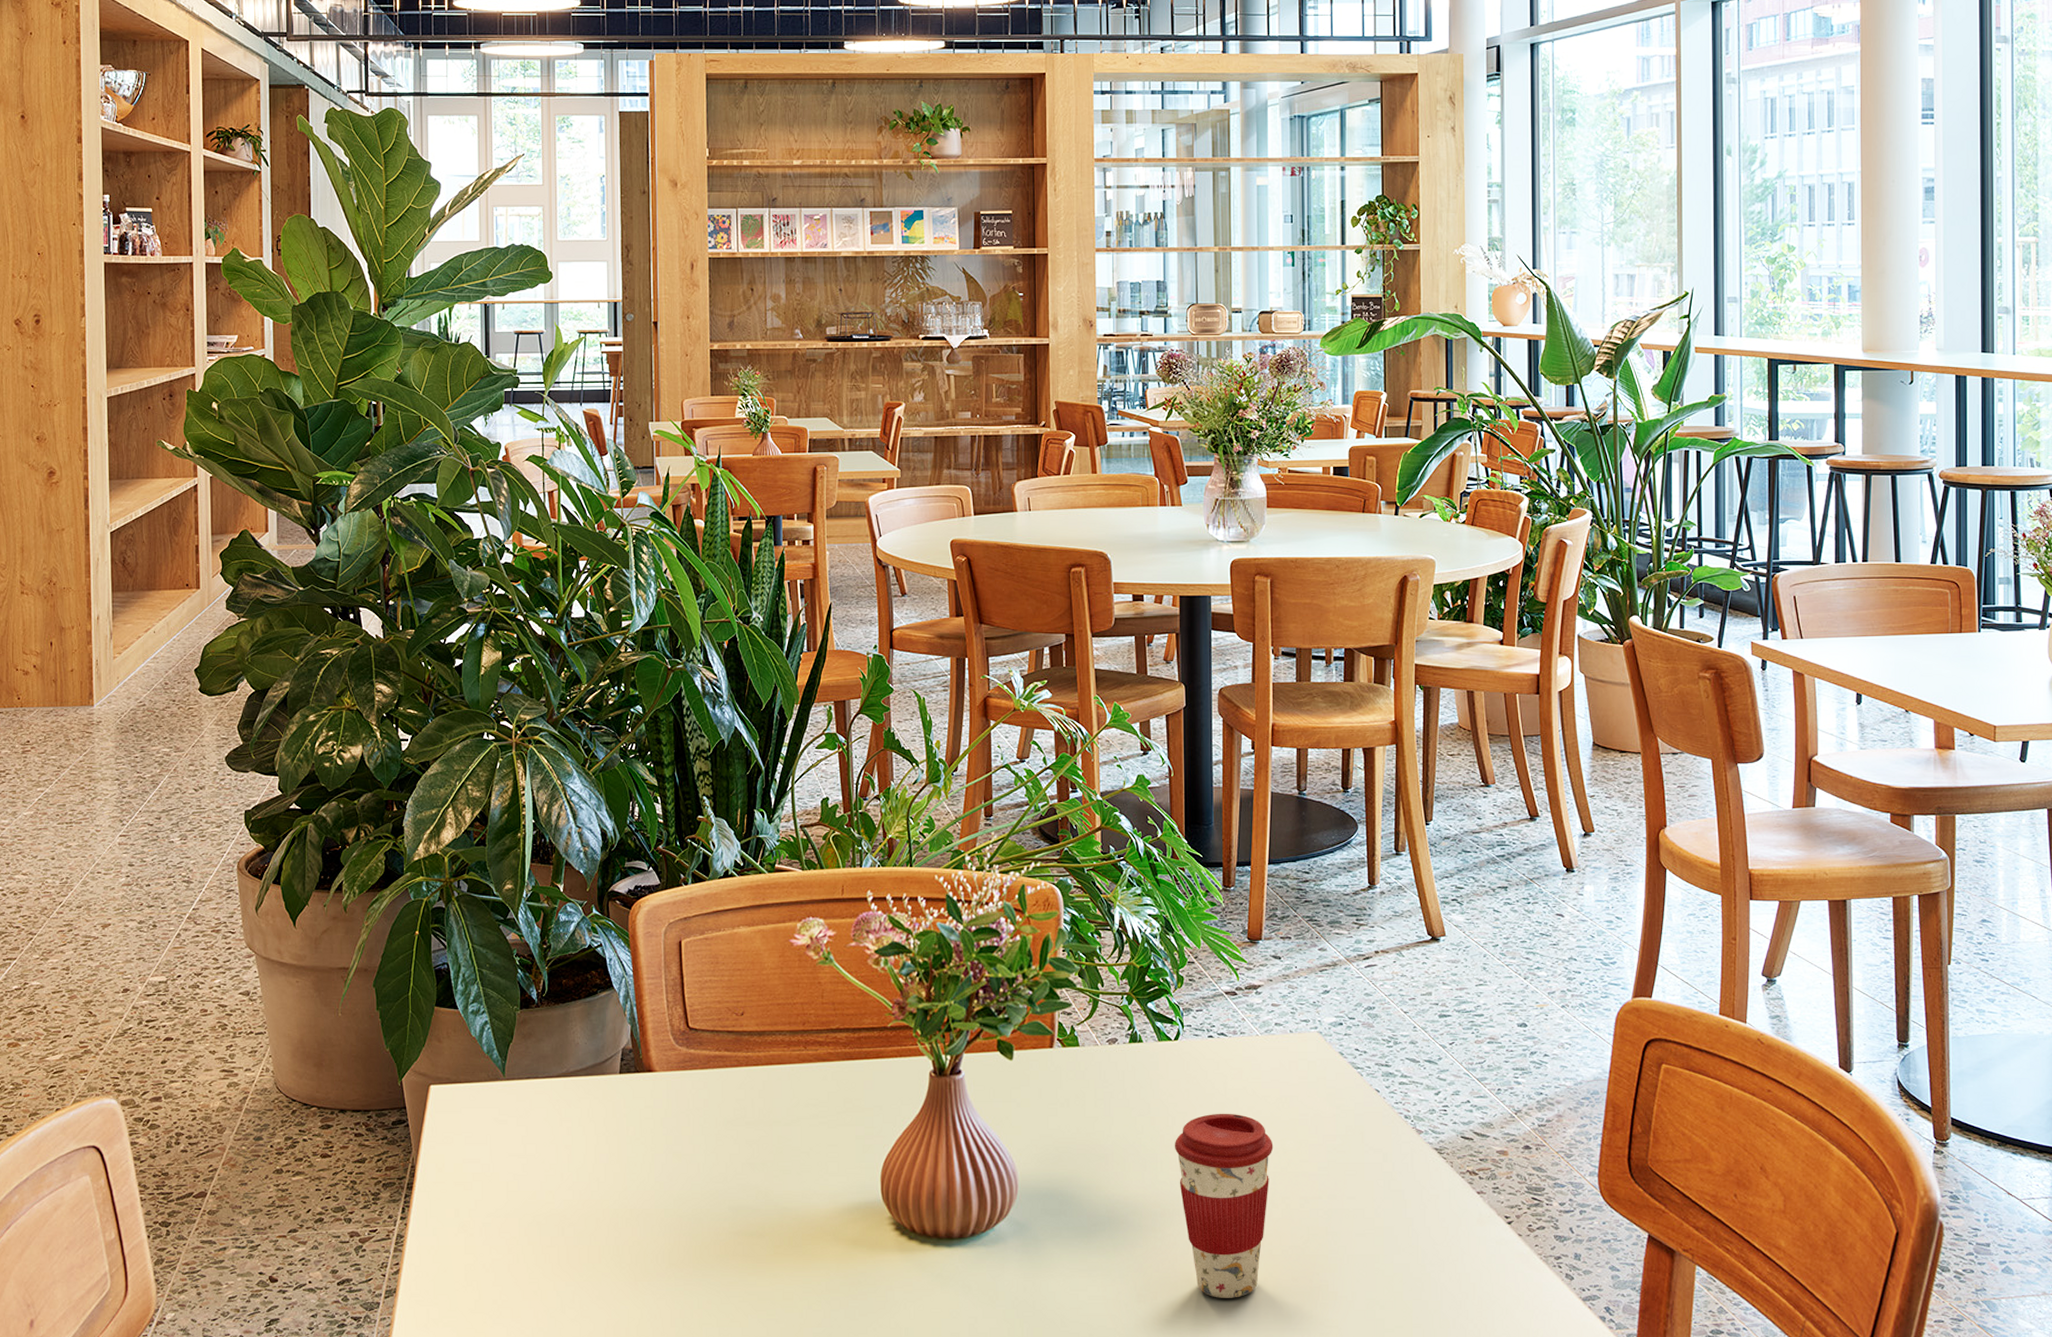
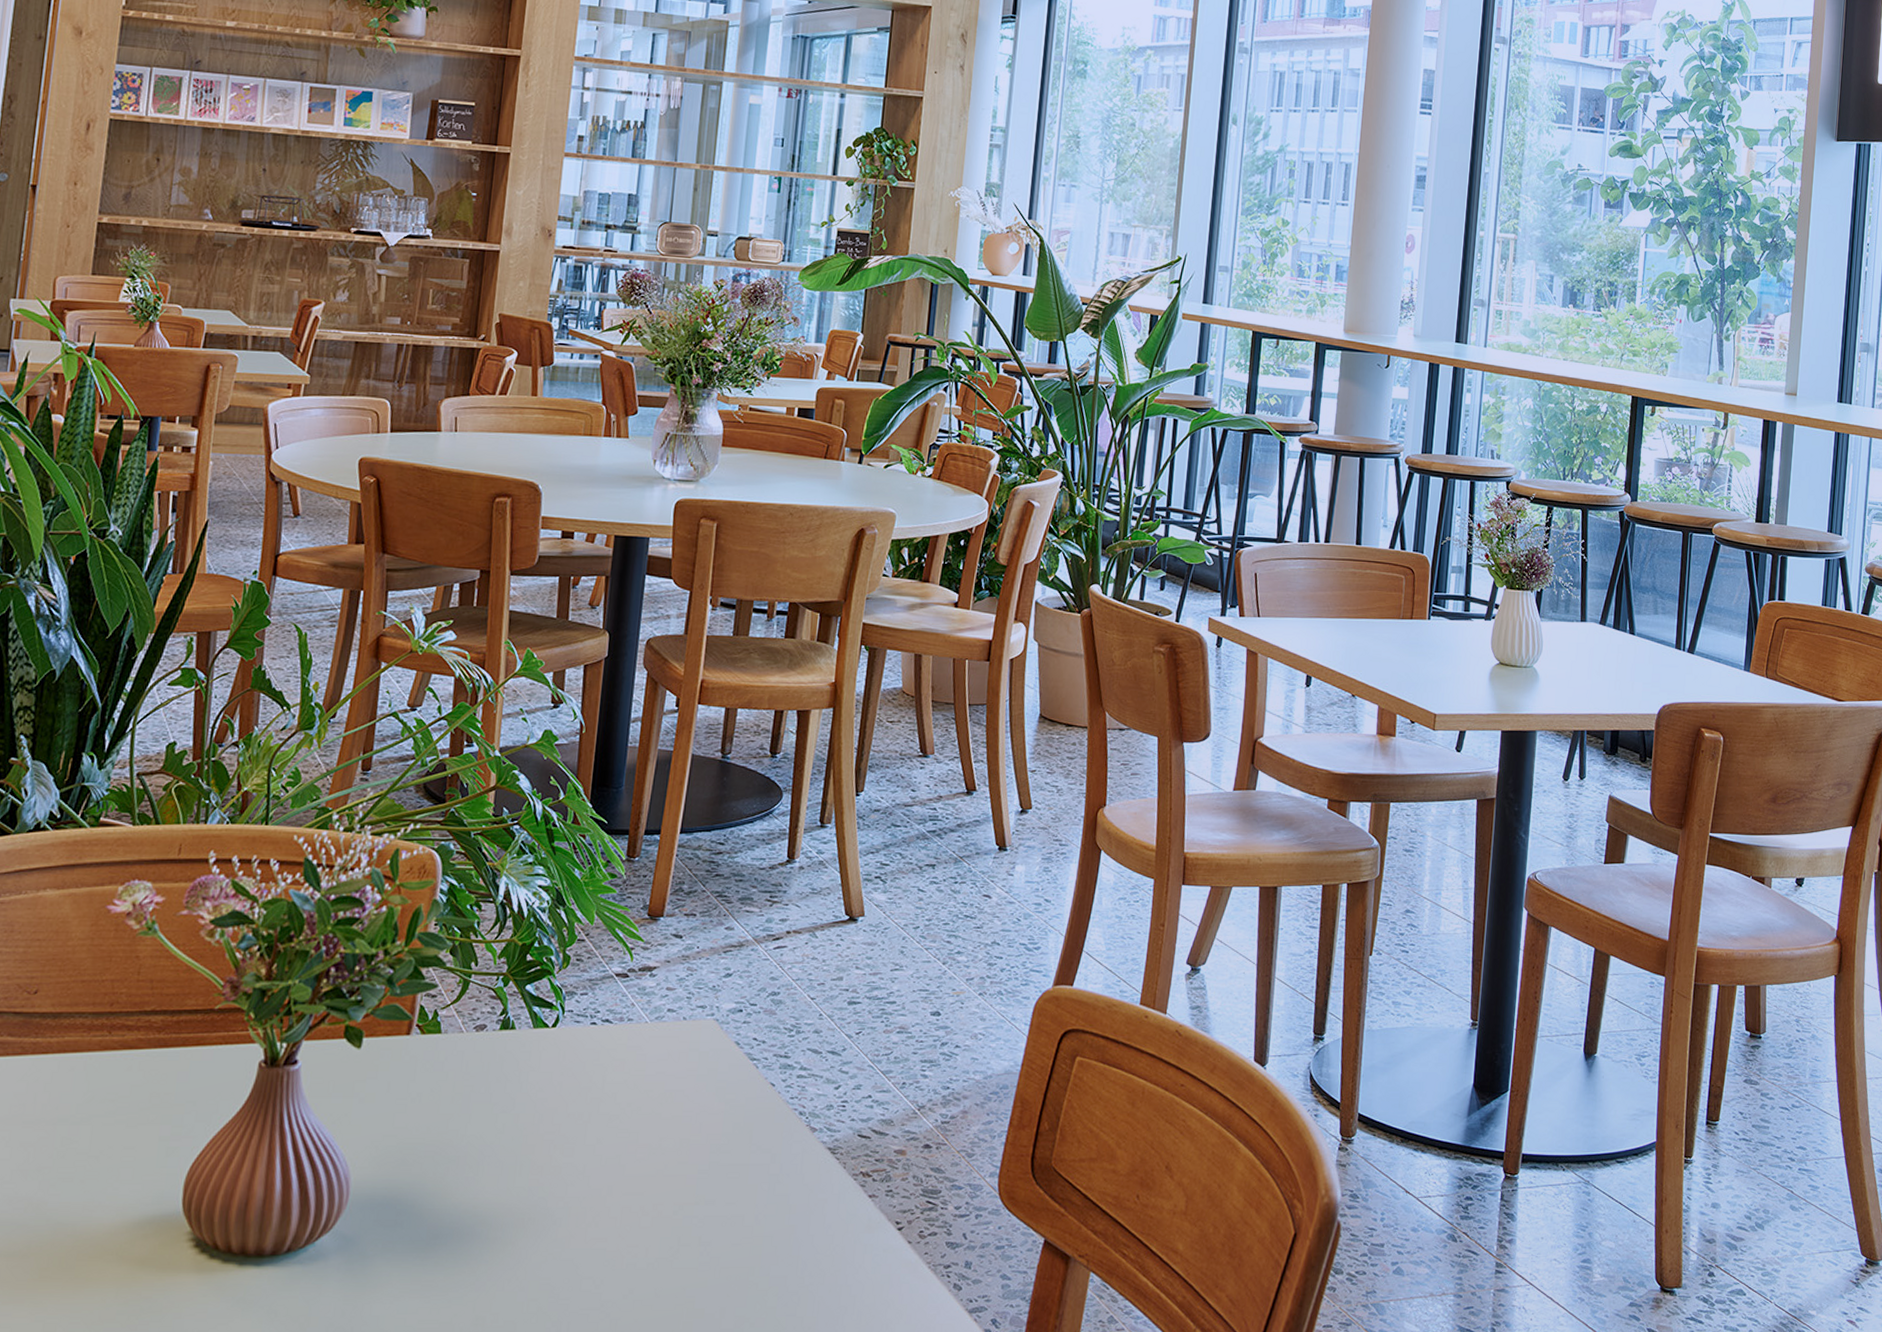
coffee cup: present [1174,1113,1274,1298] -> none [537,1109,651,1319]

